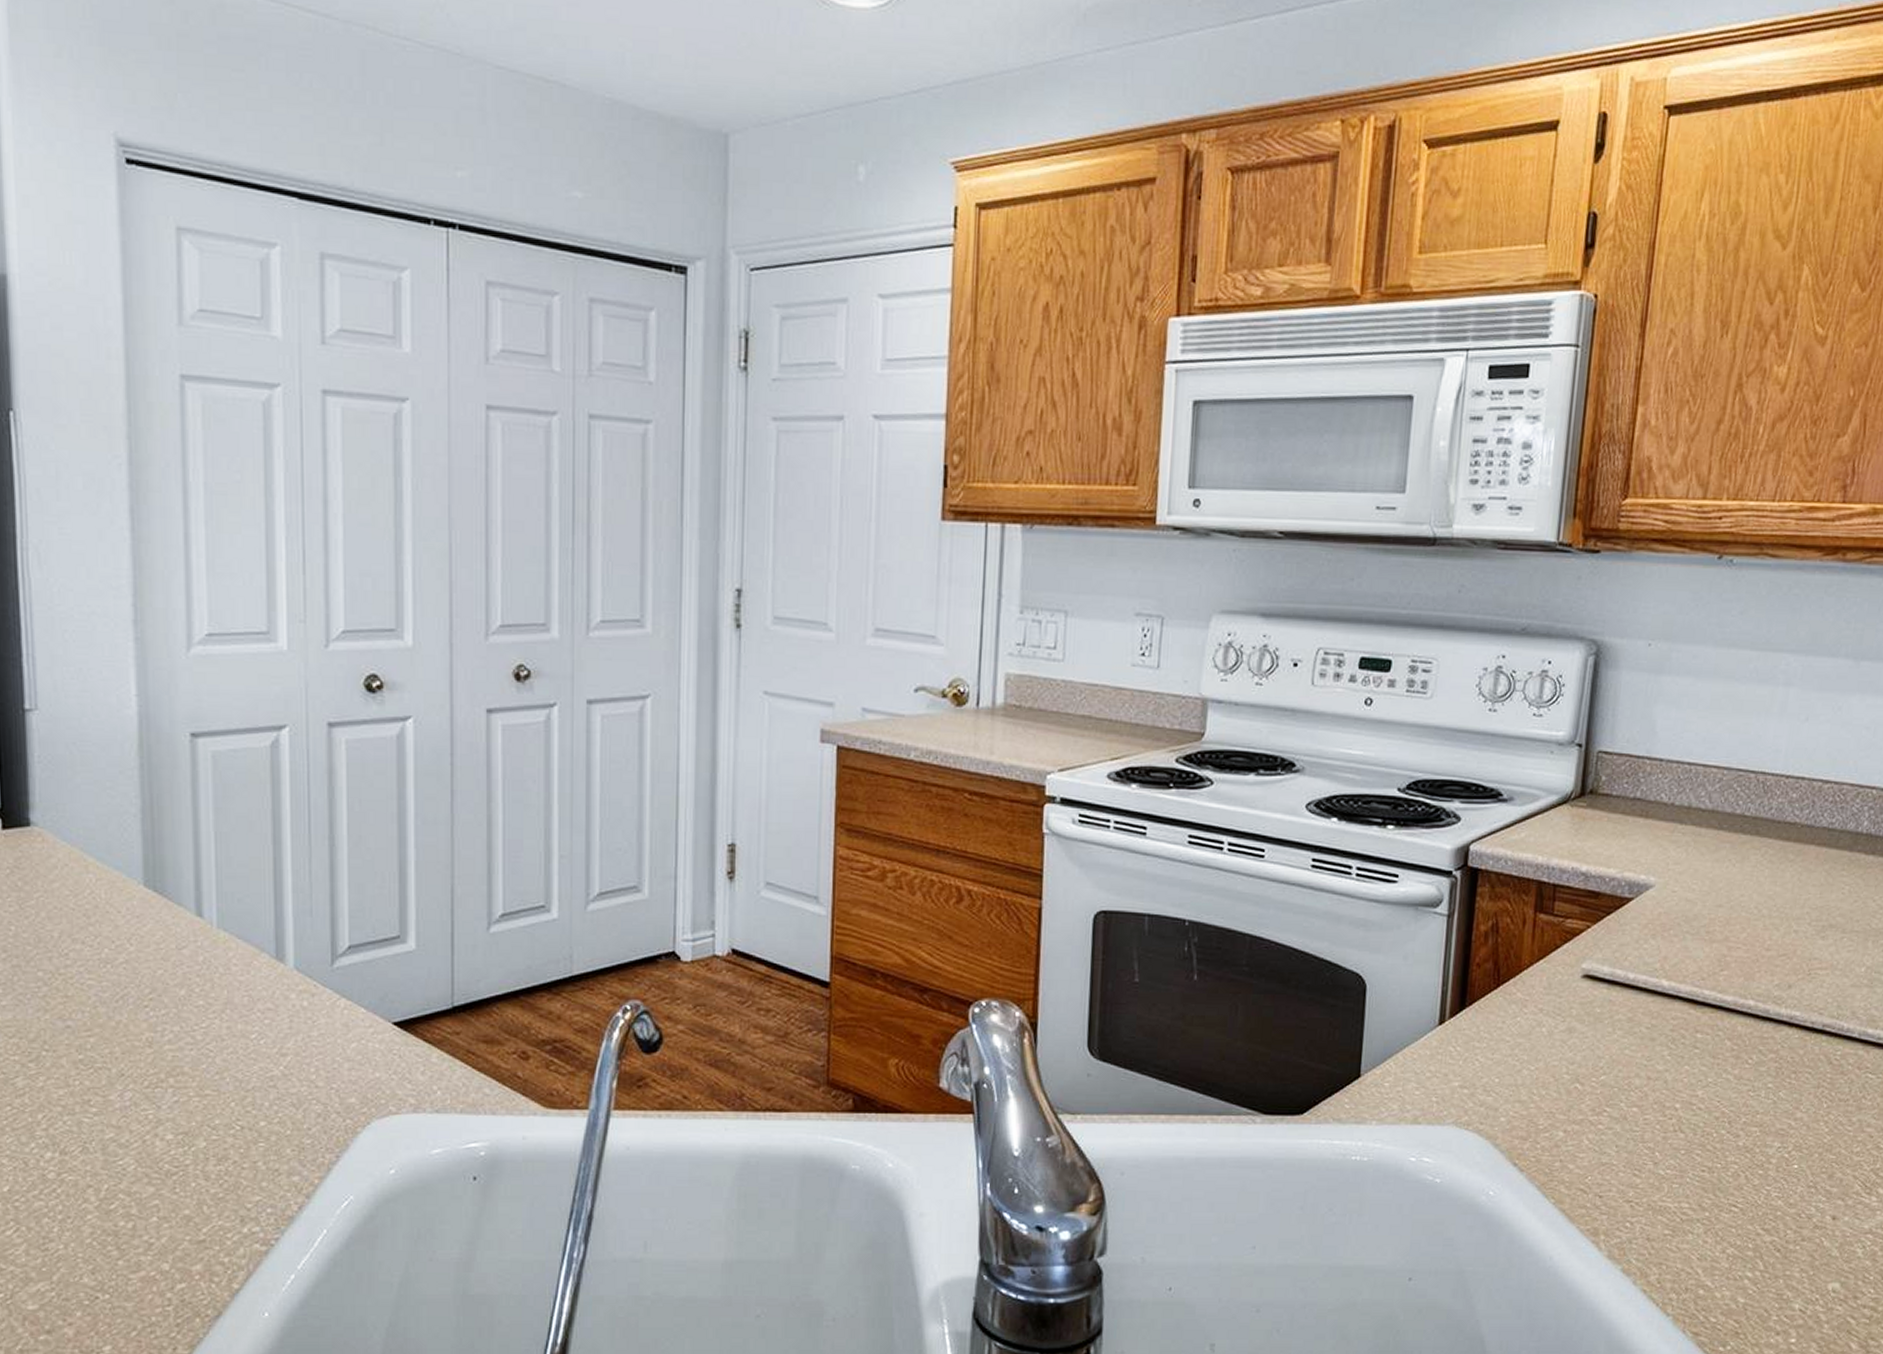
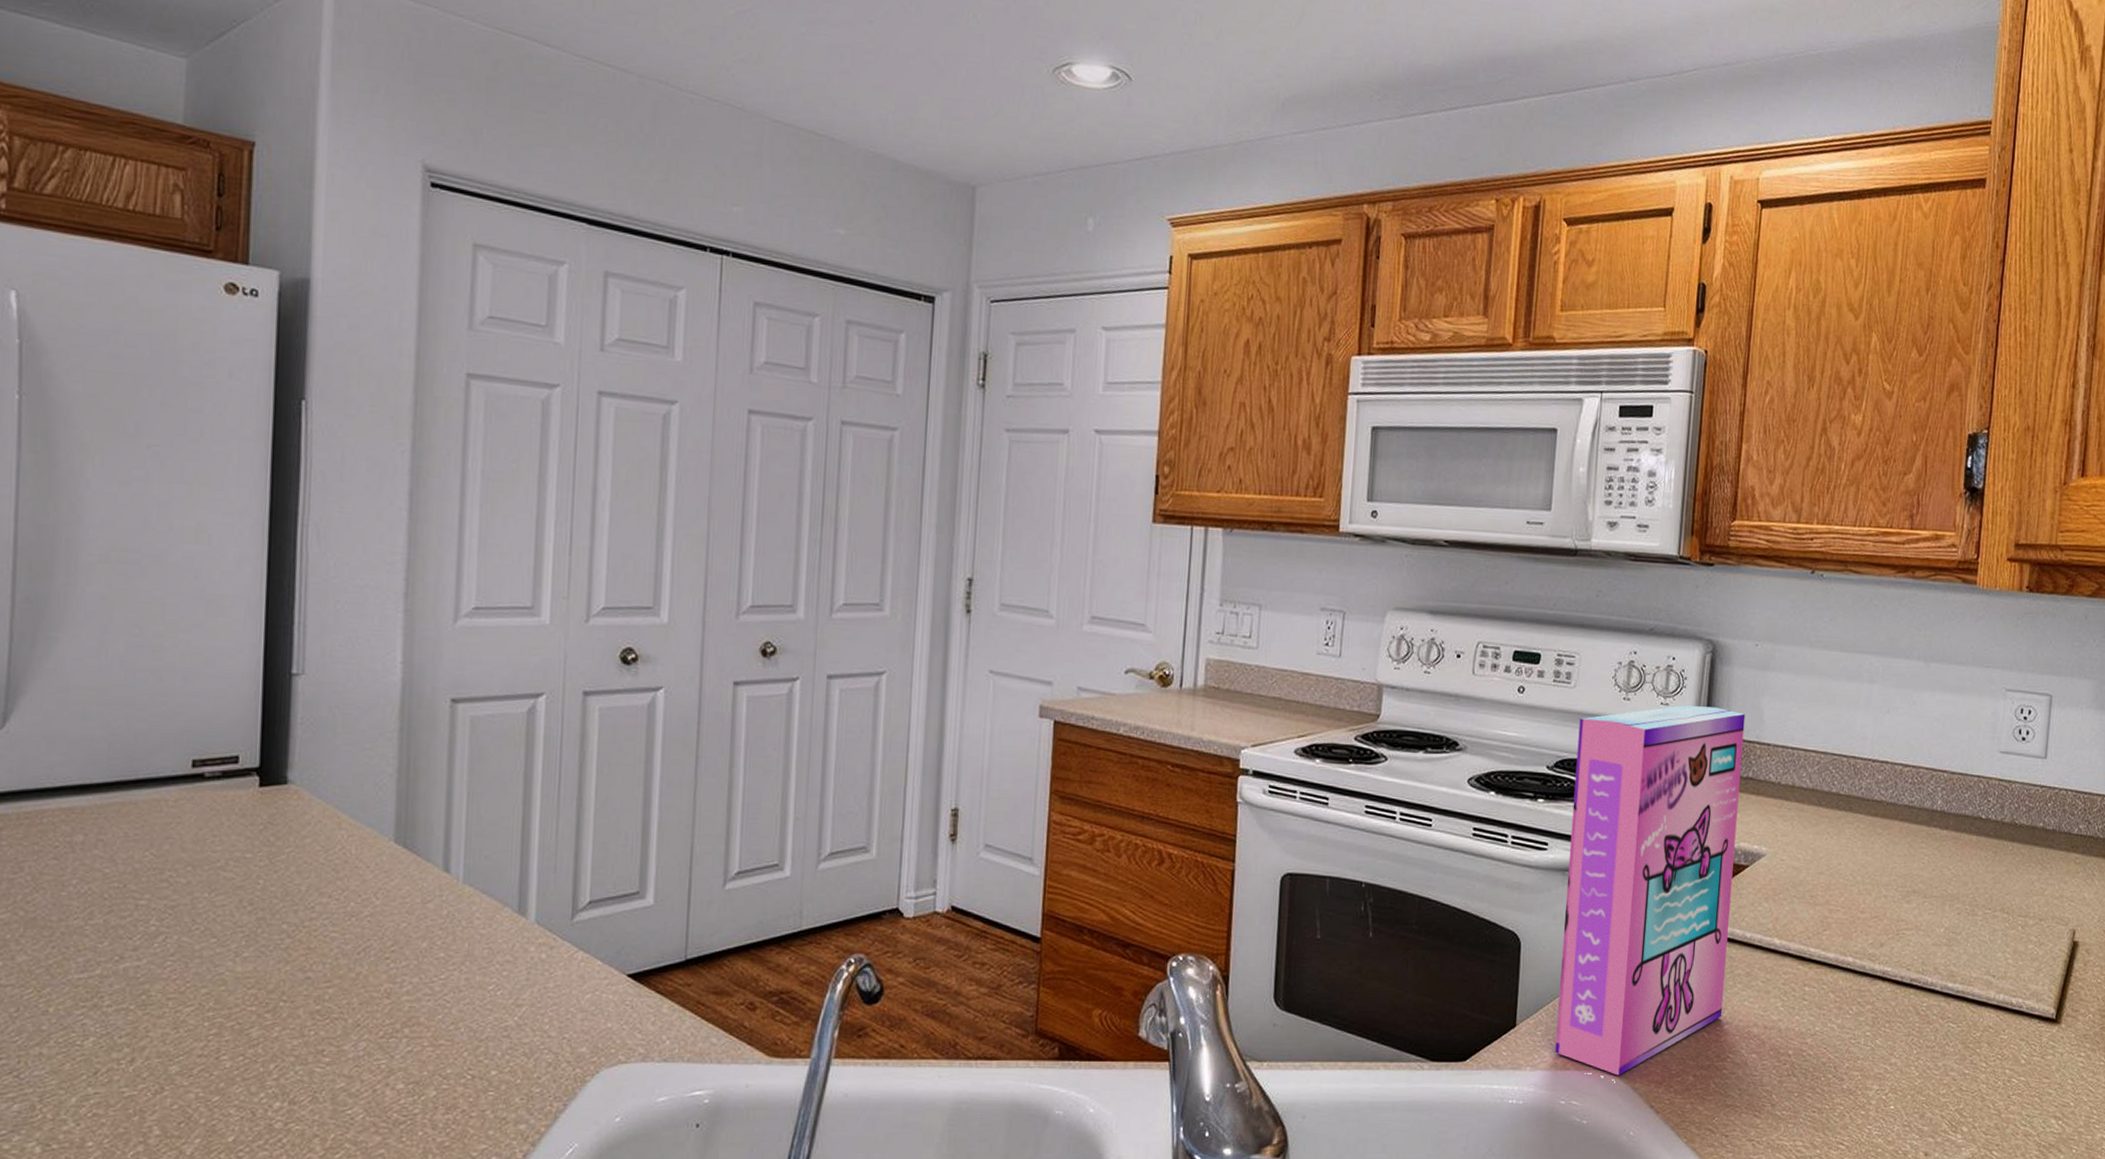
cereal box: none [1405,715,1634,1131] -> present [1555,704,1746,1076]

